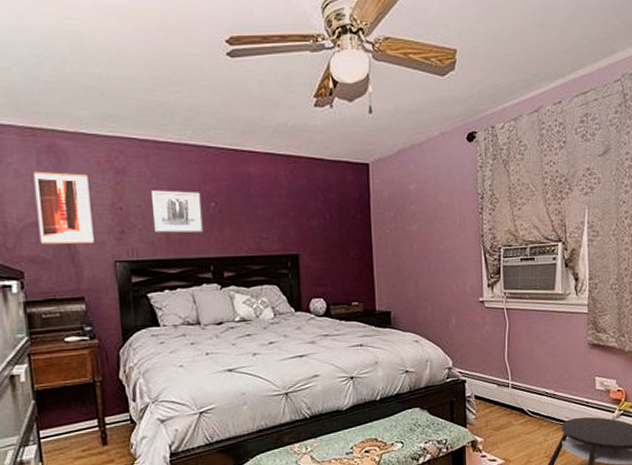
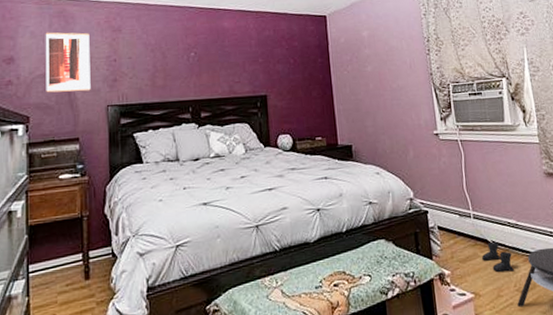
wall art: present [150,190,204,234] -> none [140,44,184,80]
boots: none [515,410,546,440] -> present [481,241,514,272]

